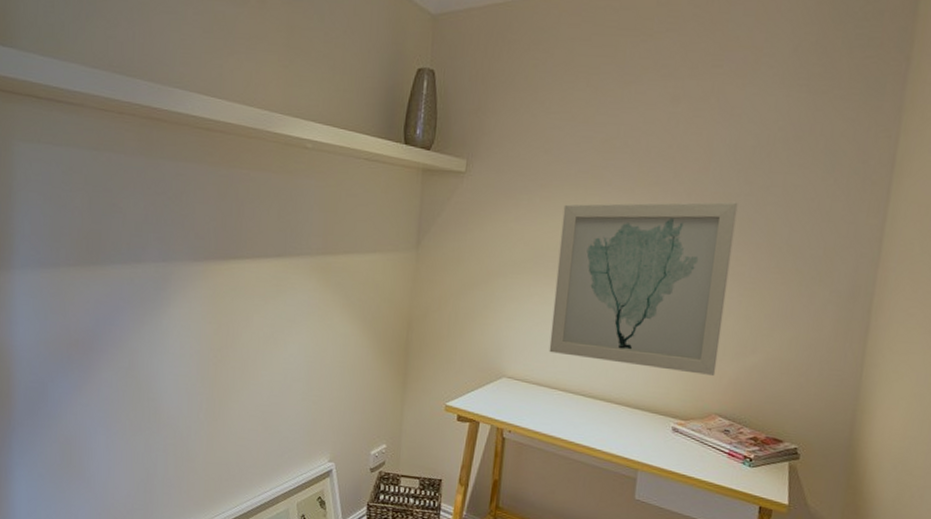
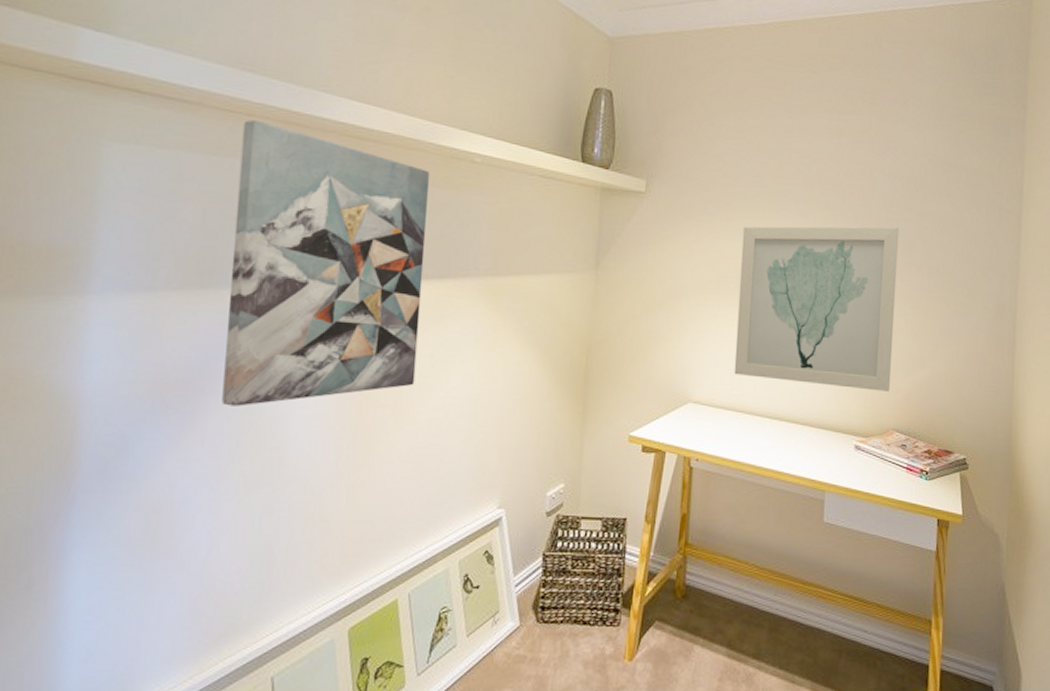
wall art: none [111,117,268,364] -> present [222,119,430,407]

